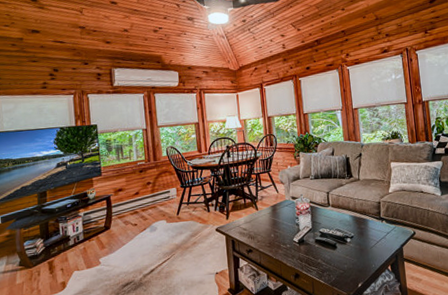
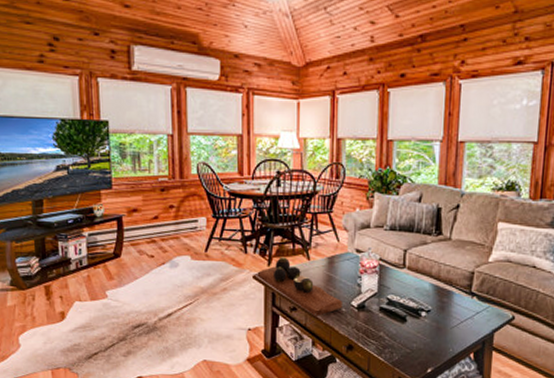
decorative tray: none [219,210,287,255] -> present [257,257,342,318]

